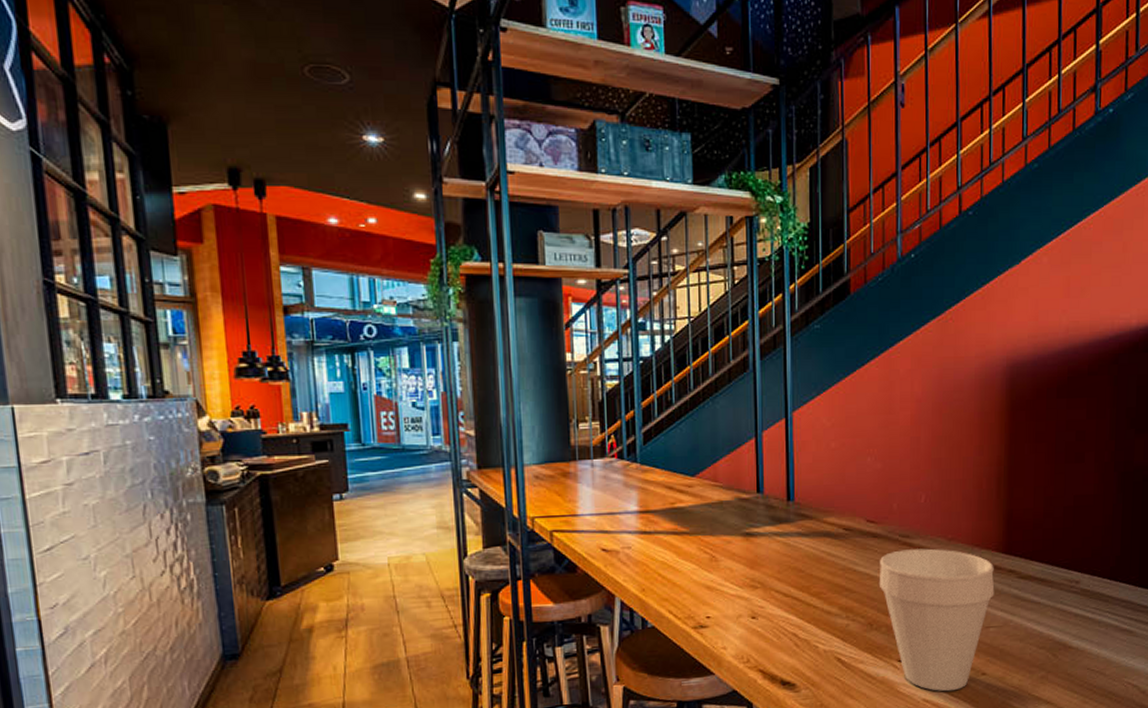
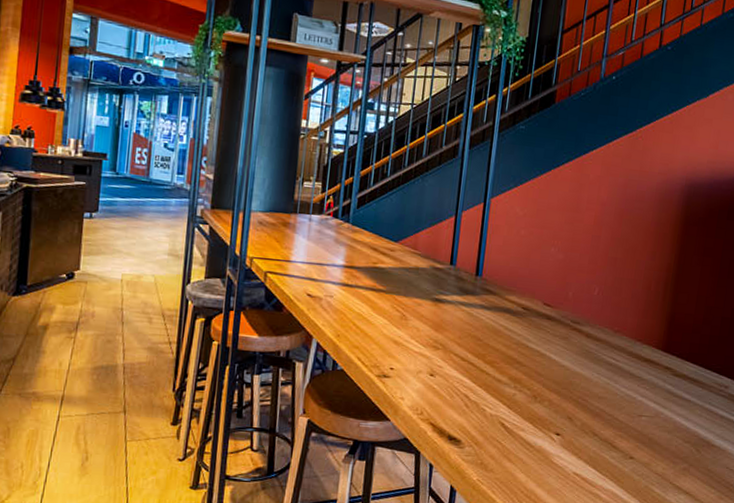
cup: present [879,548,995,692] -> none [547,334,653,469]

